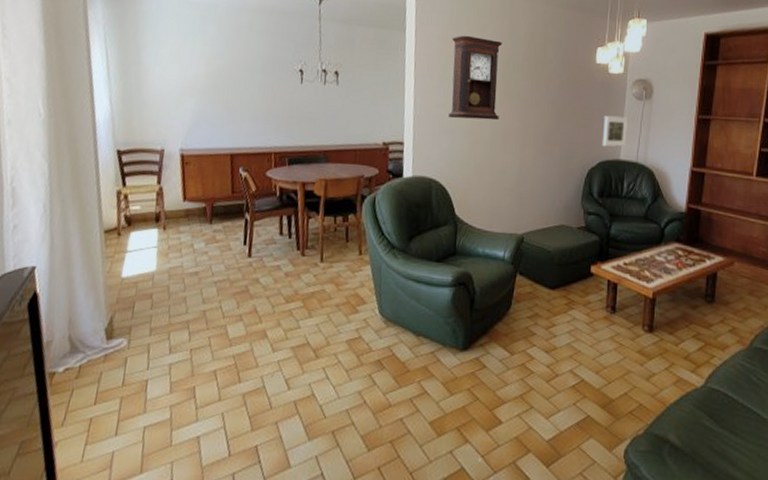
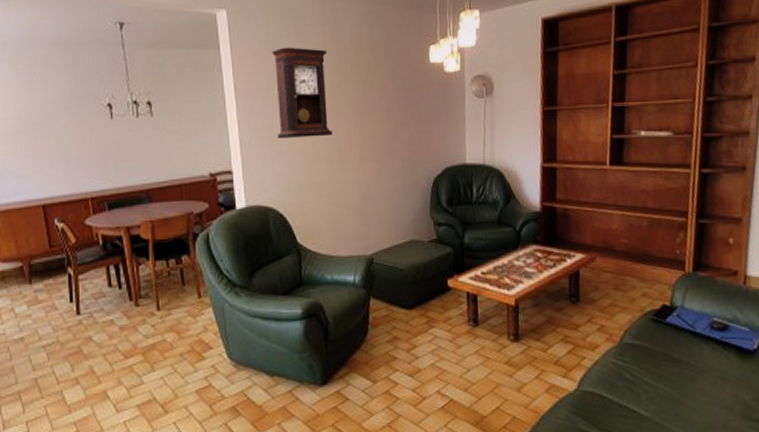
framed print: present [602,116,628,148] -> none [445,117,472,152]

